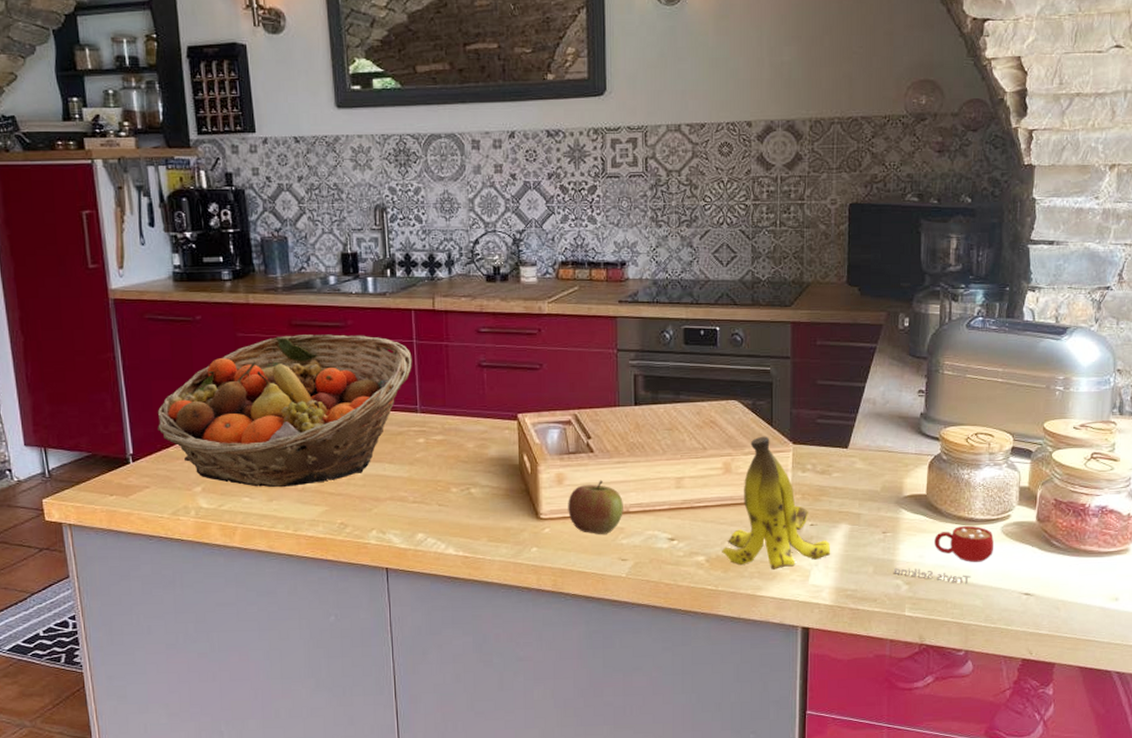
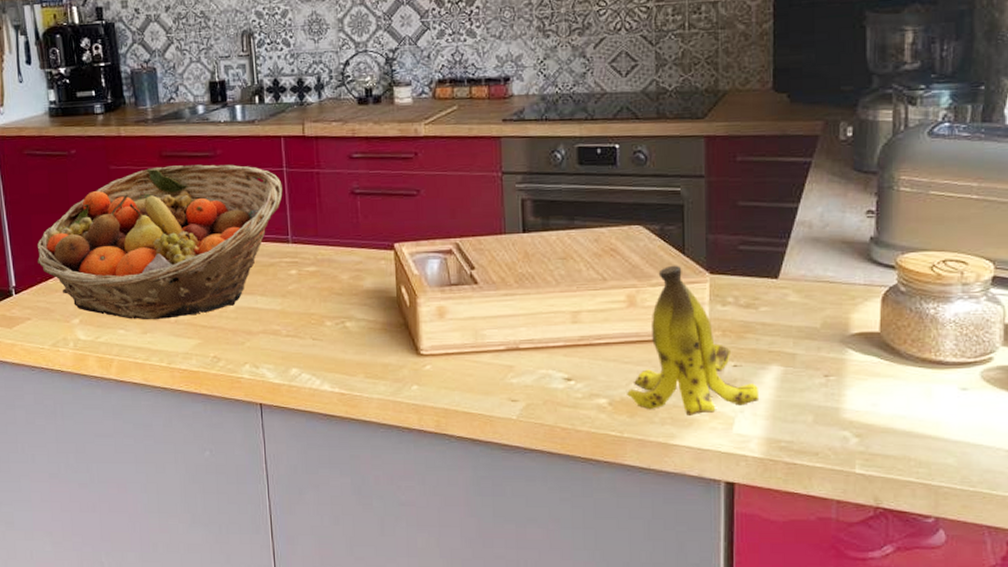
apple: present [568,480,623,534] -> none [450,313,512,372]
mug: present [894,525,994,584] -> none [840,369,970,439]

